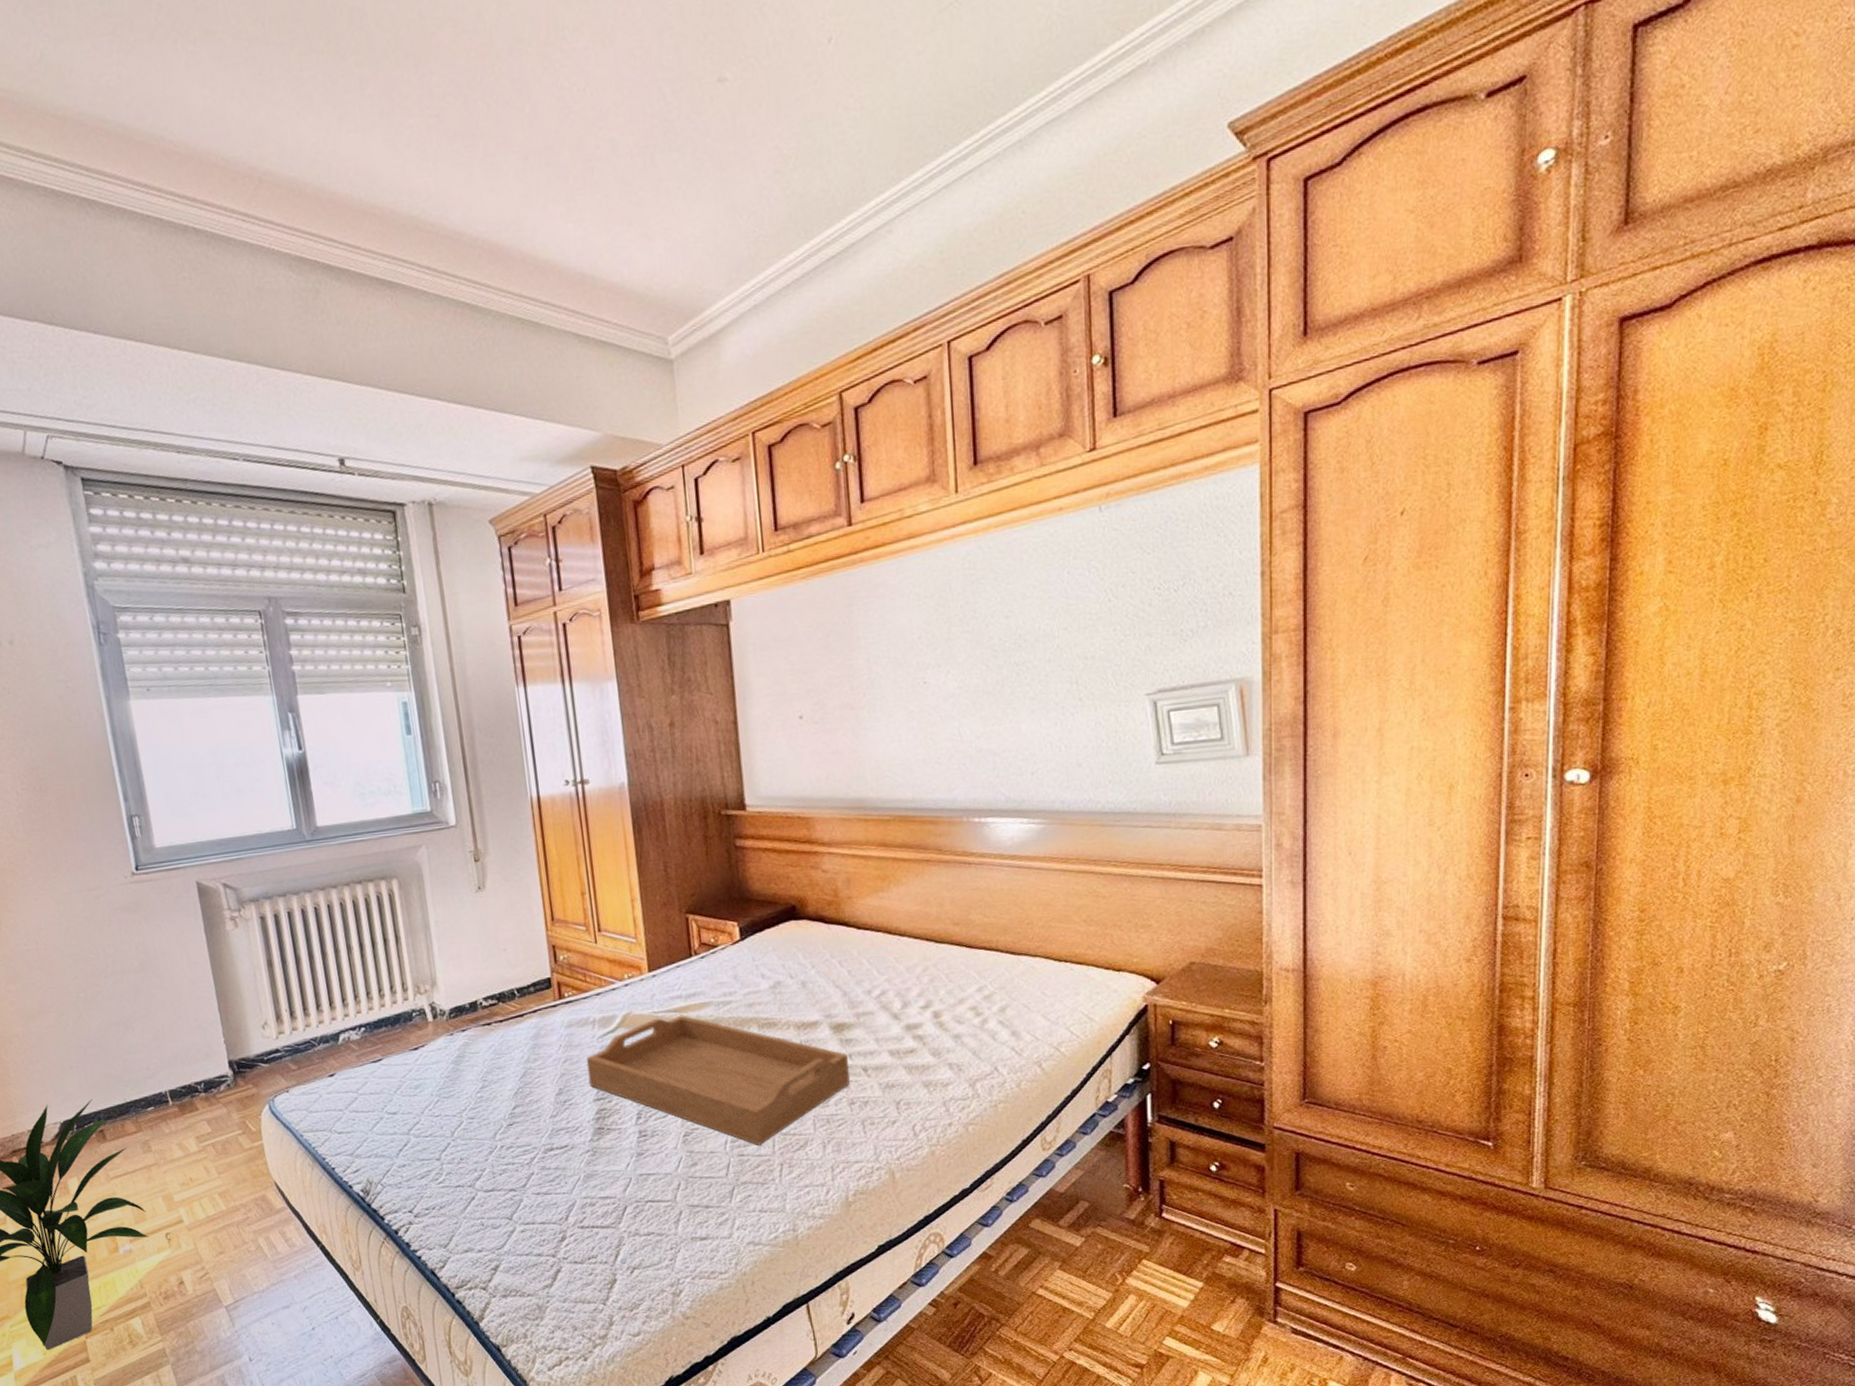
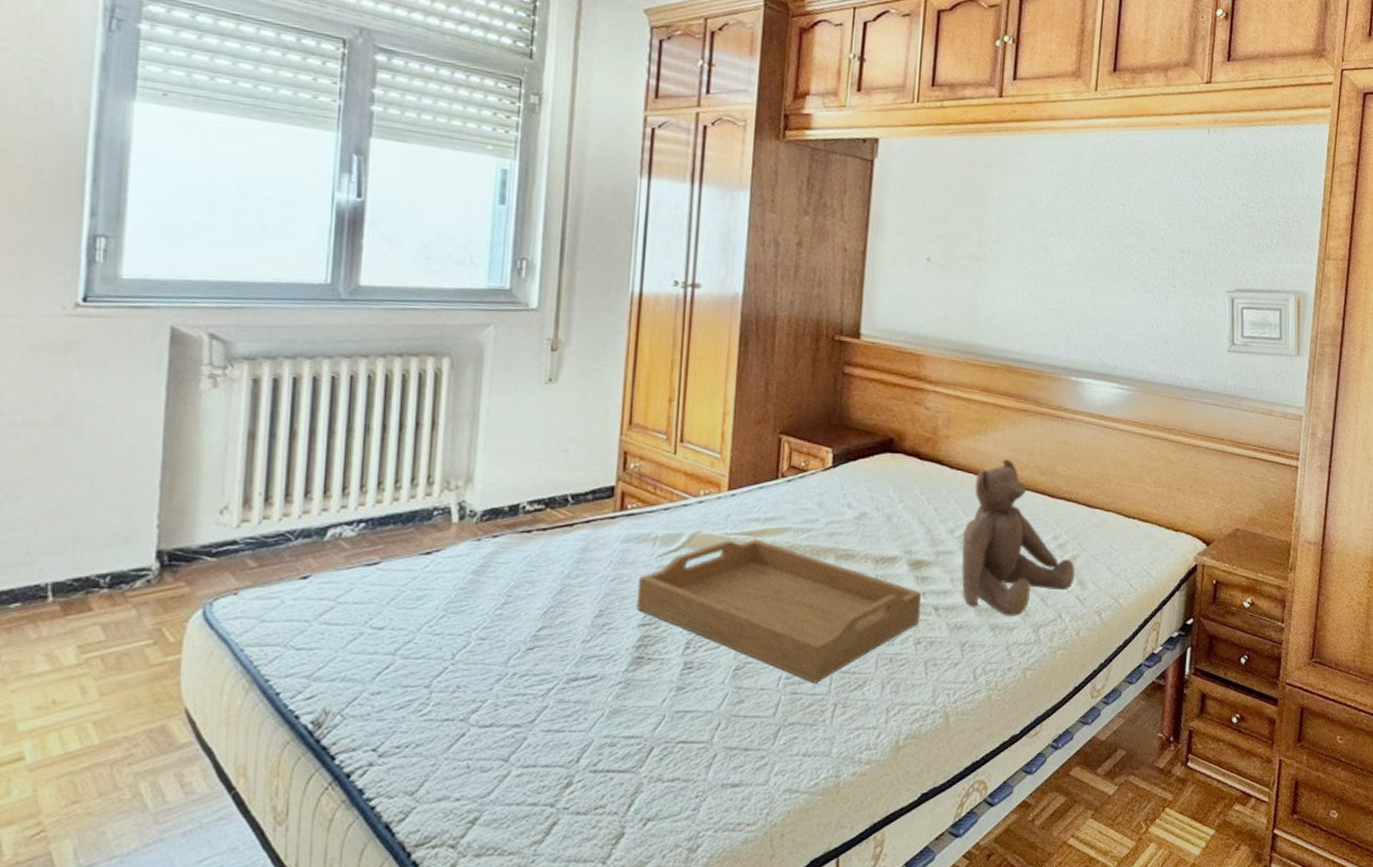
teddy bear: none [881,913,1007,1073] -> present [961,459,1075,616]

